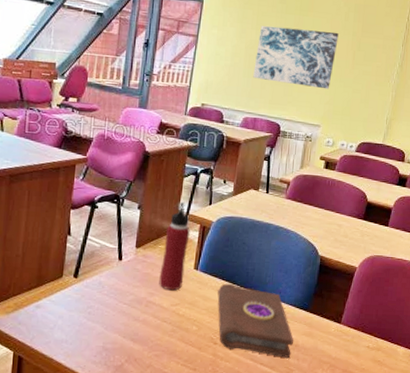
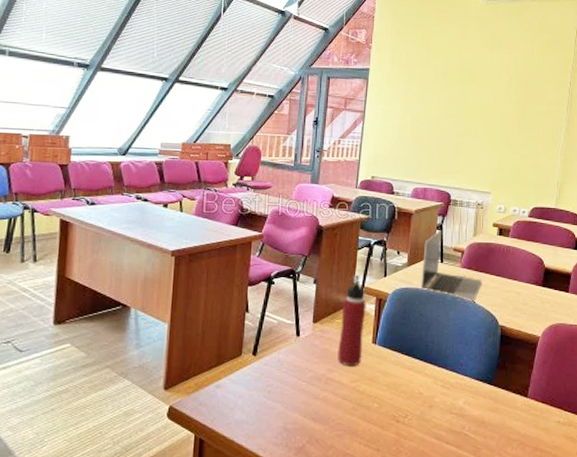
book: present [217,283,293,358] -> none [397,357,479,435]
laptop: none [244,161,306,233] -> present [420,230,483,303]
wall art: present [253,25,339,90] -> none [421,98,502,157]

